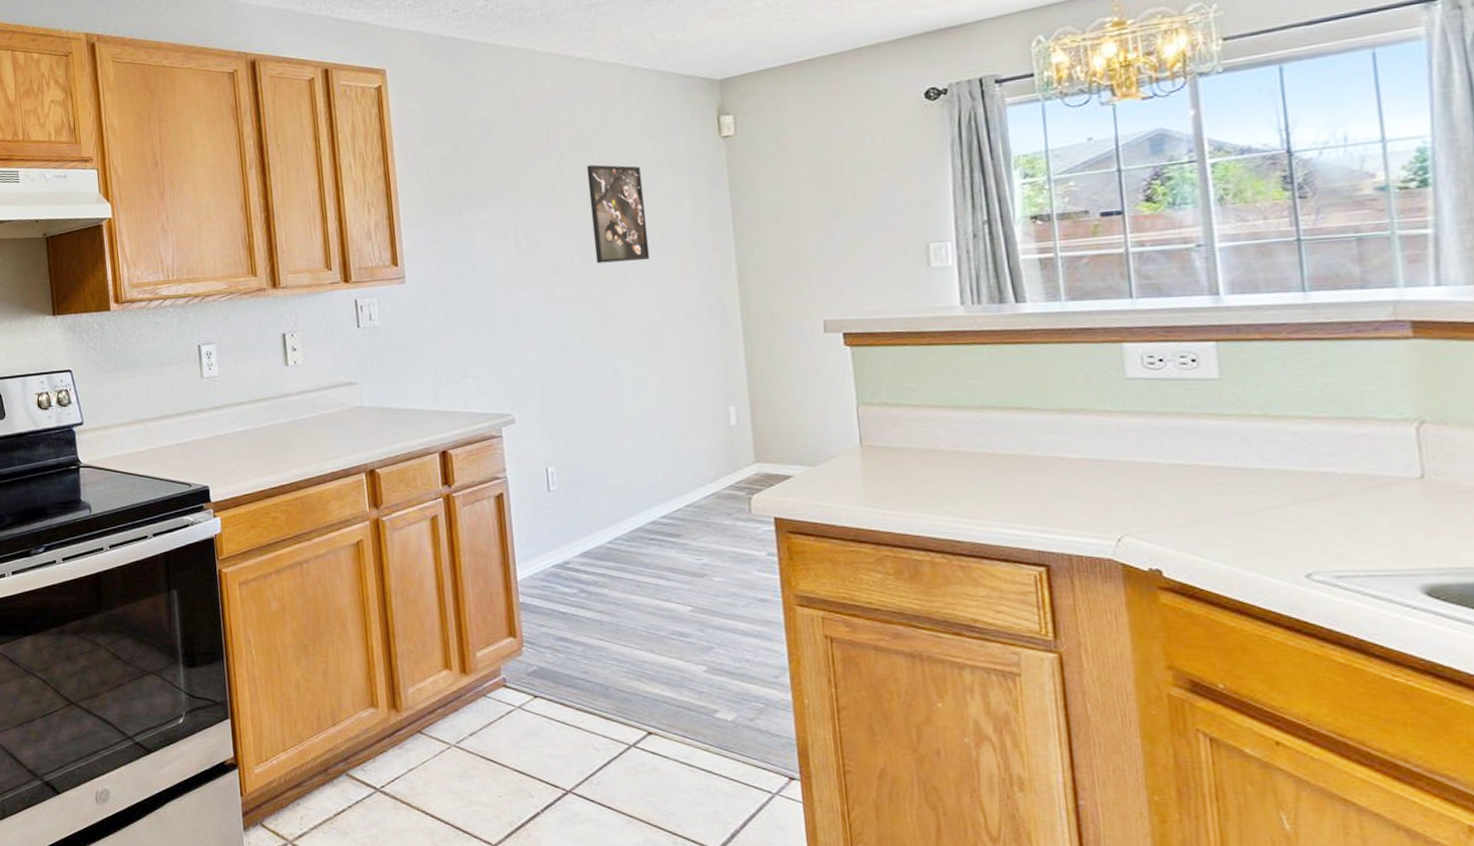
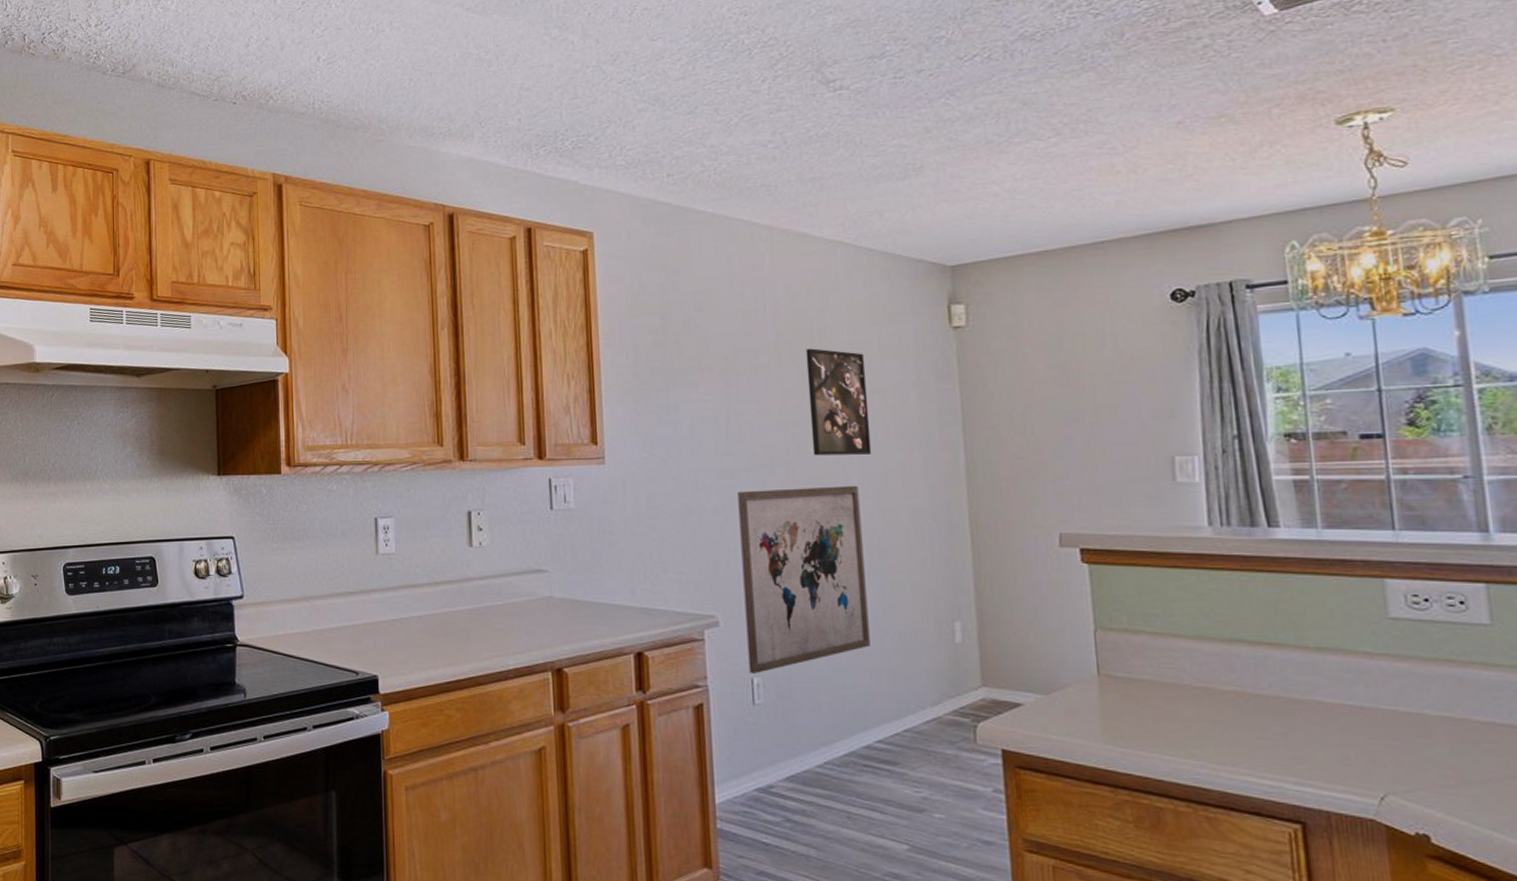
wall art: none [528,288,653,464] -> present [737,485,871,673]

